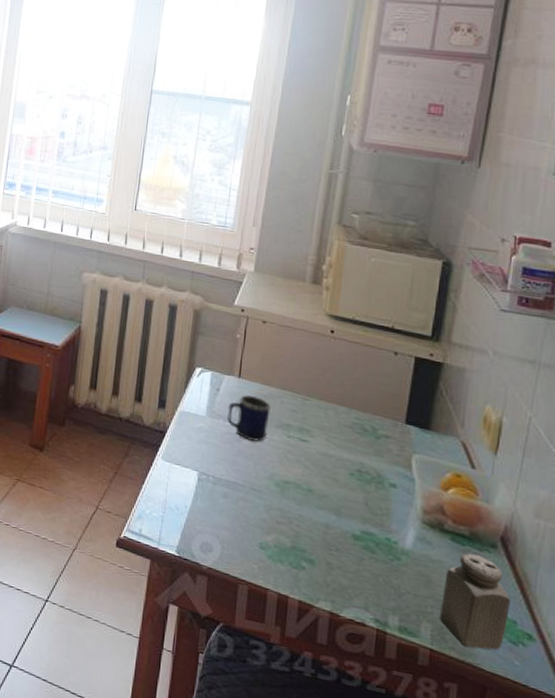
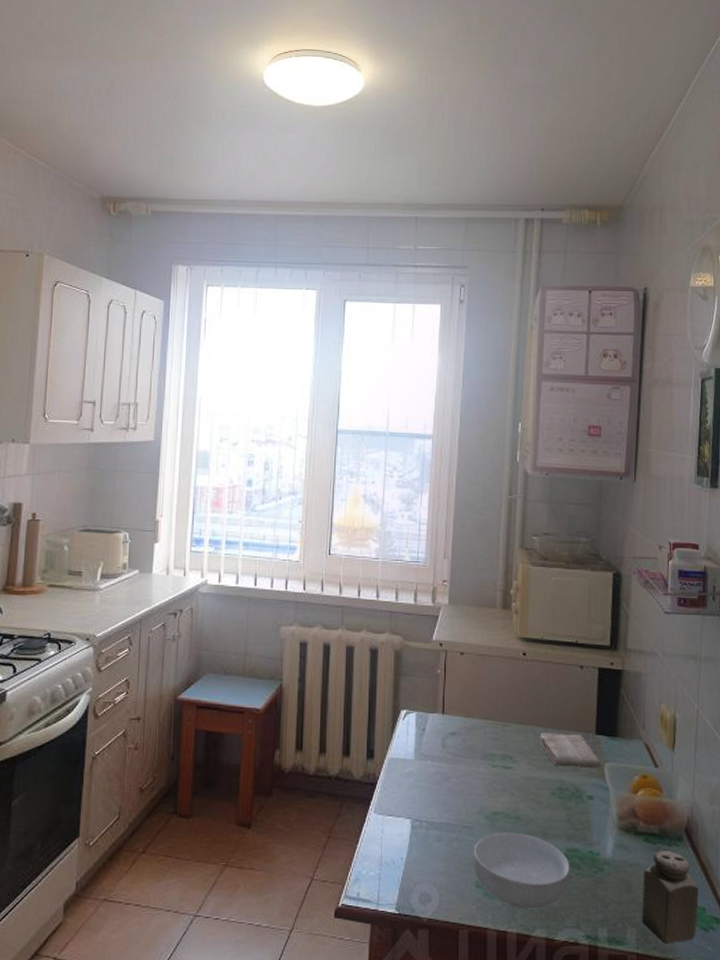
mug: present [227,395,271,442] -> none [435,731,475,778]
cereal bowl: none [258,500,363,583] -> present [473,832,570,909]
washcloth: none [341,412,409,458] -> present [540,732,602,768]

